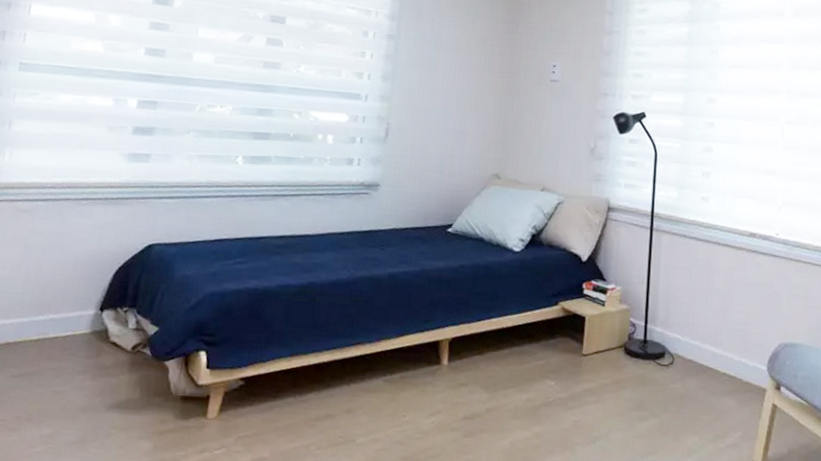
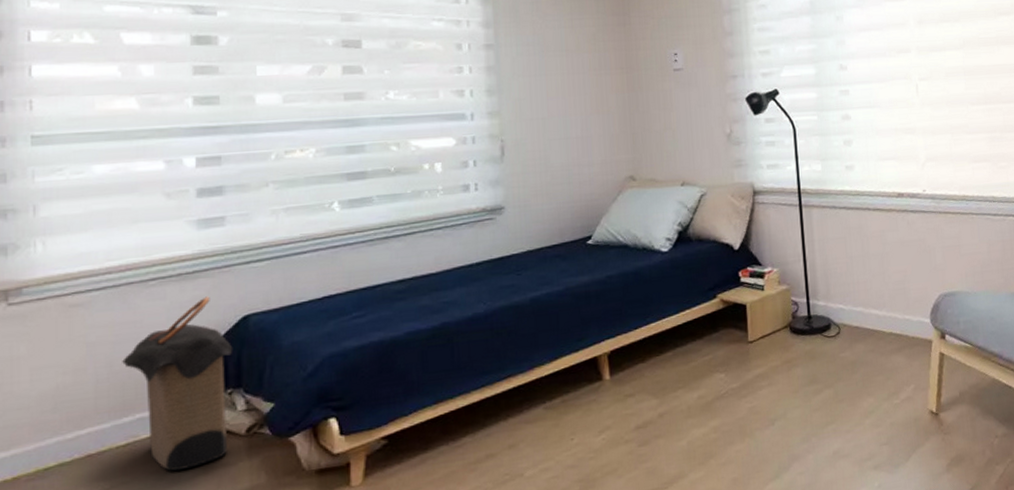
laundry hamper: none [48,221,136,373] -> present [122,296,233,471]

